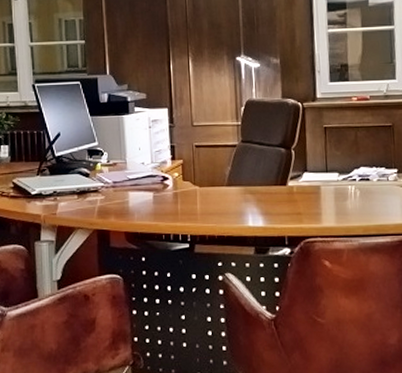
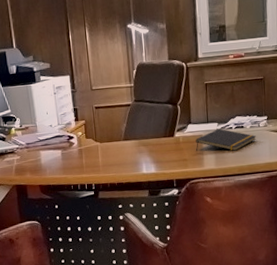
notepad: none [312,179,385,207] -> present [195,128,256,151]

